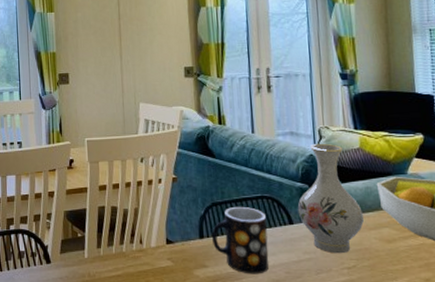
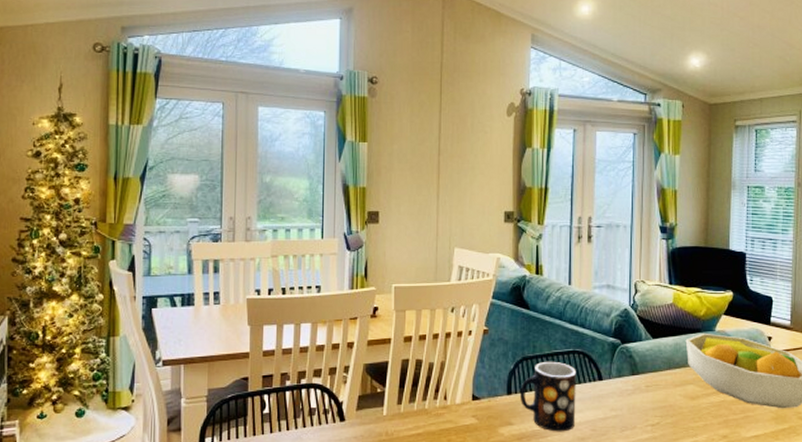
vase: present [297,143,364,254] -> none [608,297,670,411]

